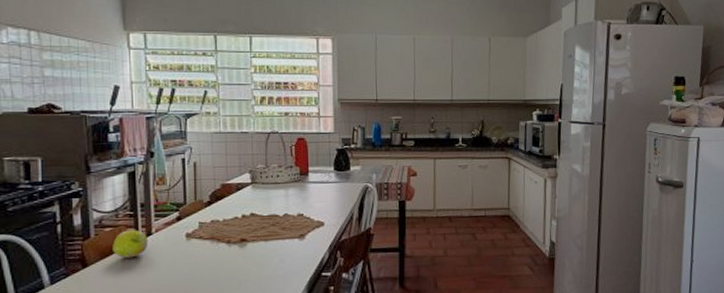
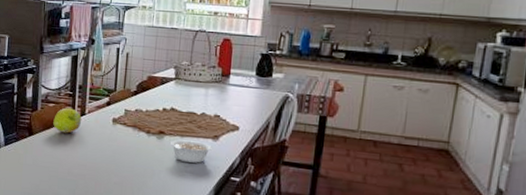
legume: none [255,243,299,266] -> present [171,140,212,163]

